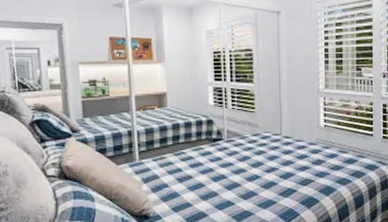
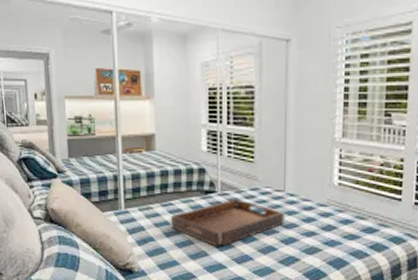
serving tray: none [183,144,283,187] -> present [171,199,285,247]

